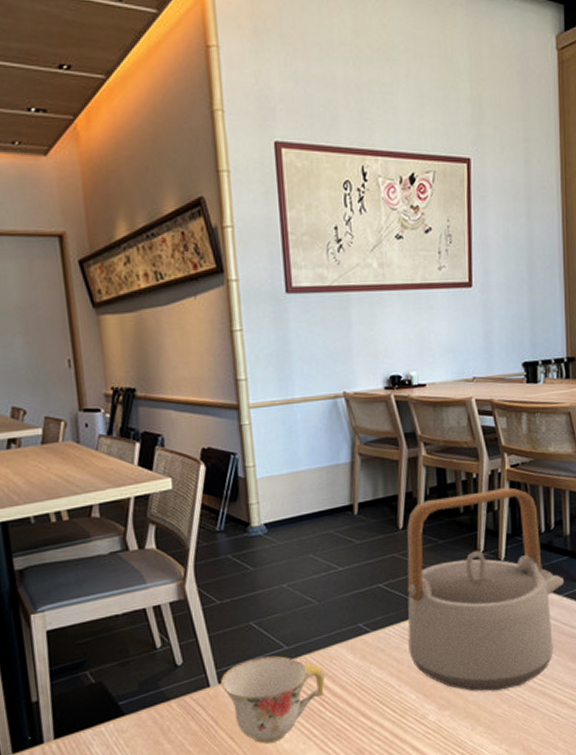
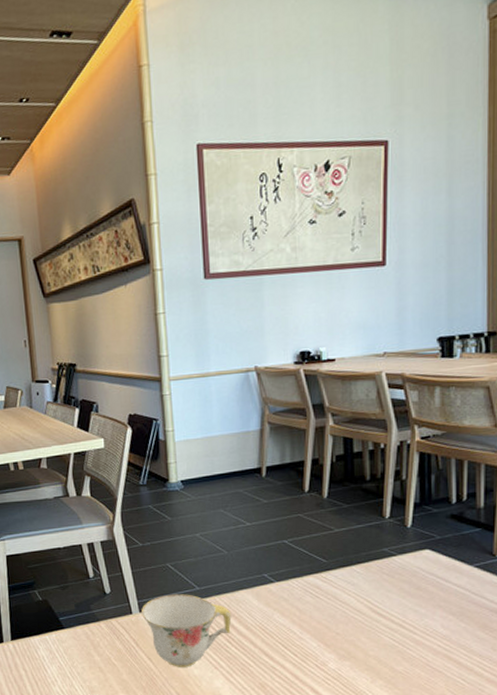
teapot: present [407,487,564,691] -> none [310,458,475,649]

